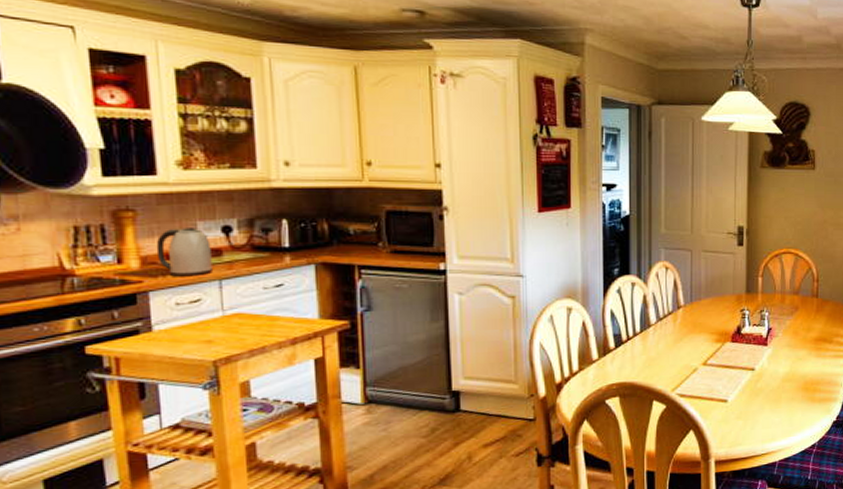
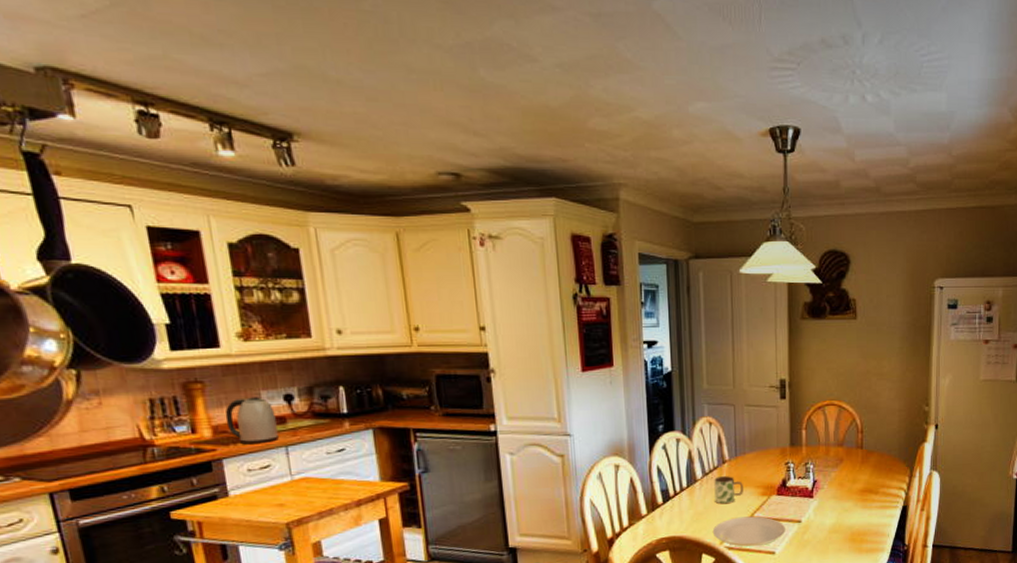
plate: none [664,363,738,395] -> present [712,516,785,547]
mug: none [668,322,697,350] -> present [714,476,743,505]

